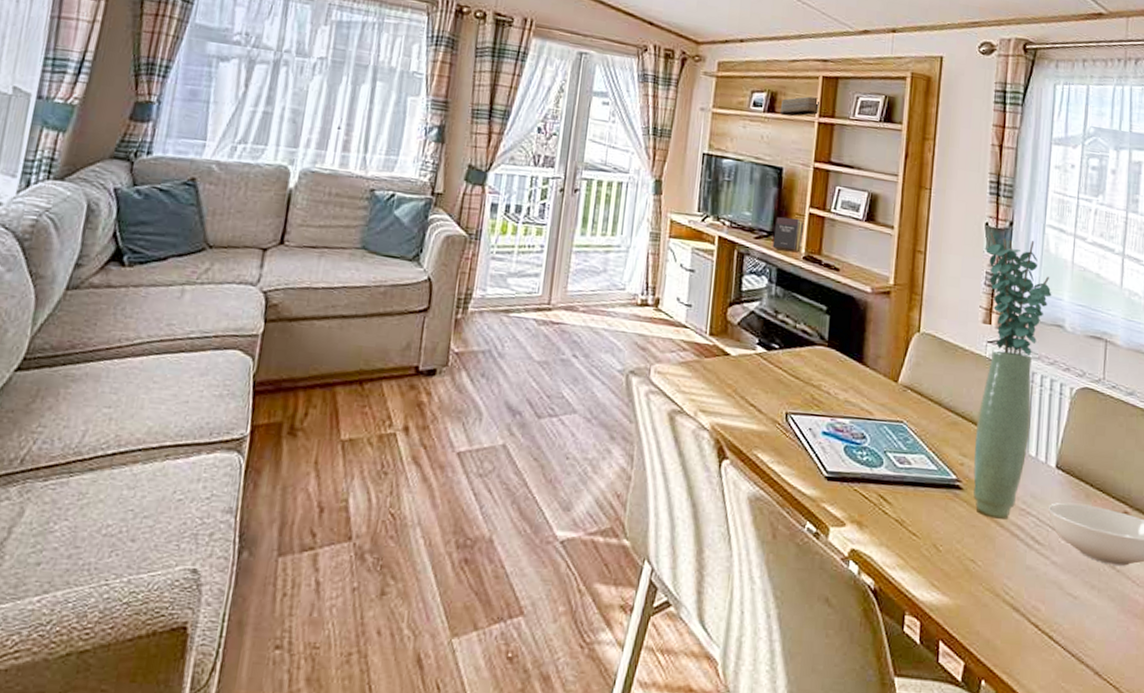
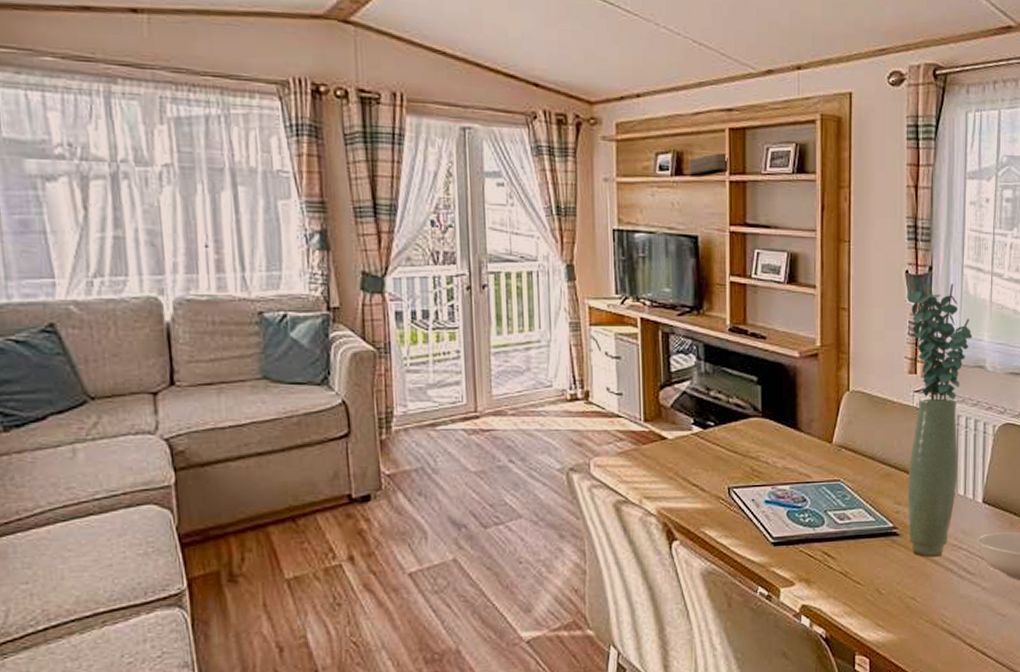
books: present [772,217,803,253] -> none [696,289,725,325]

